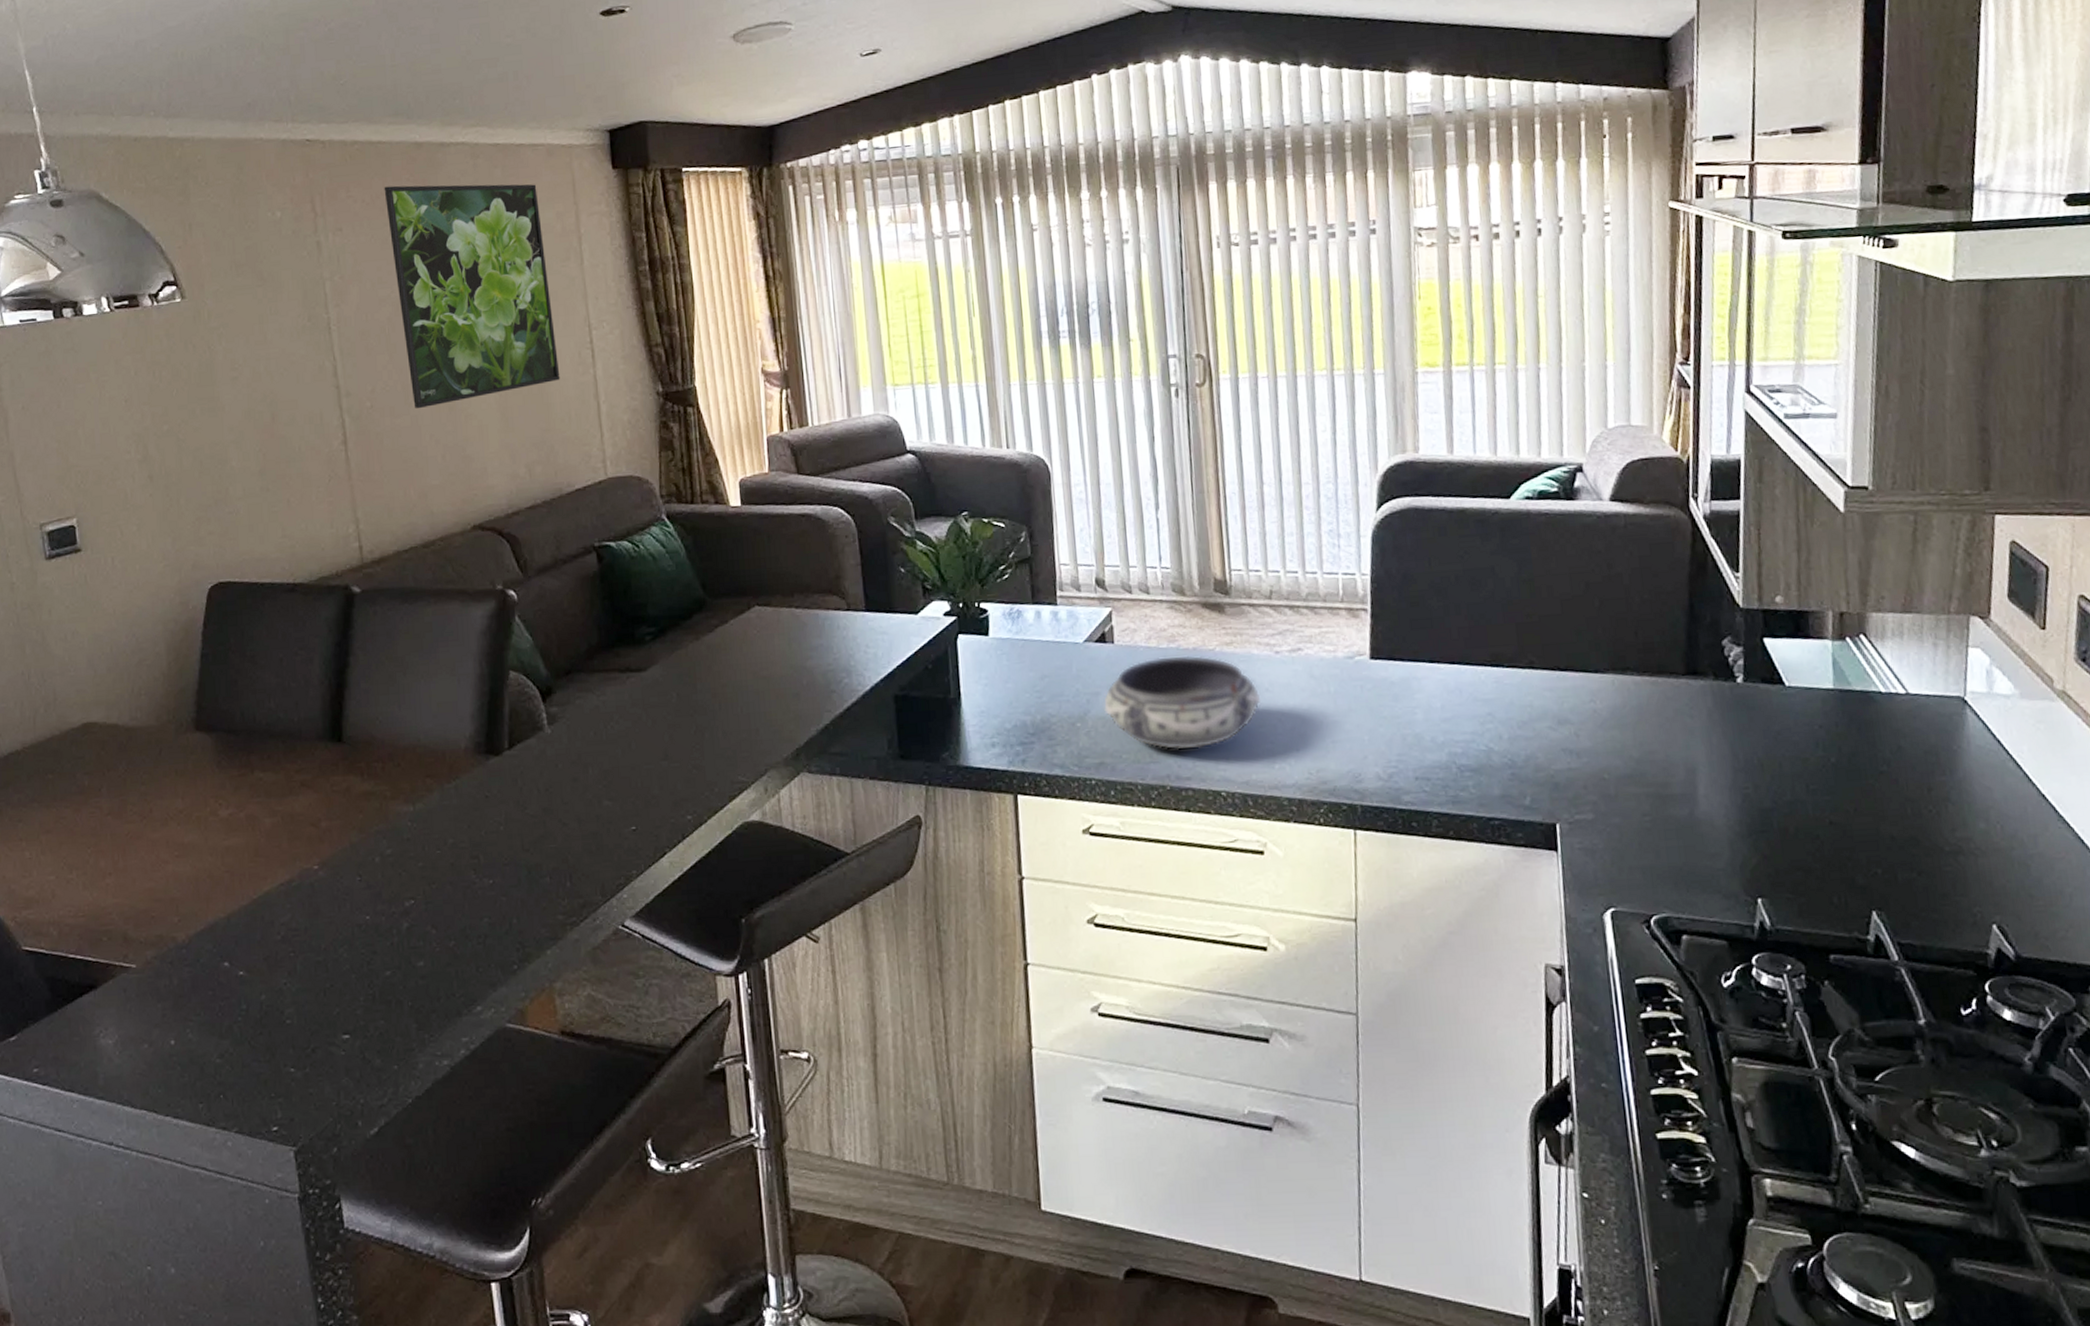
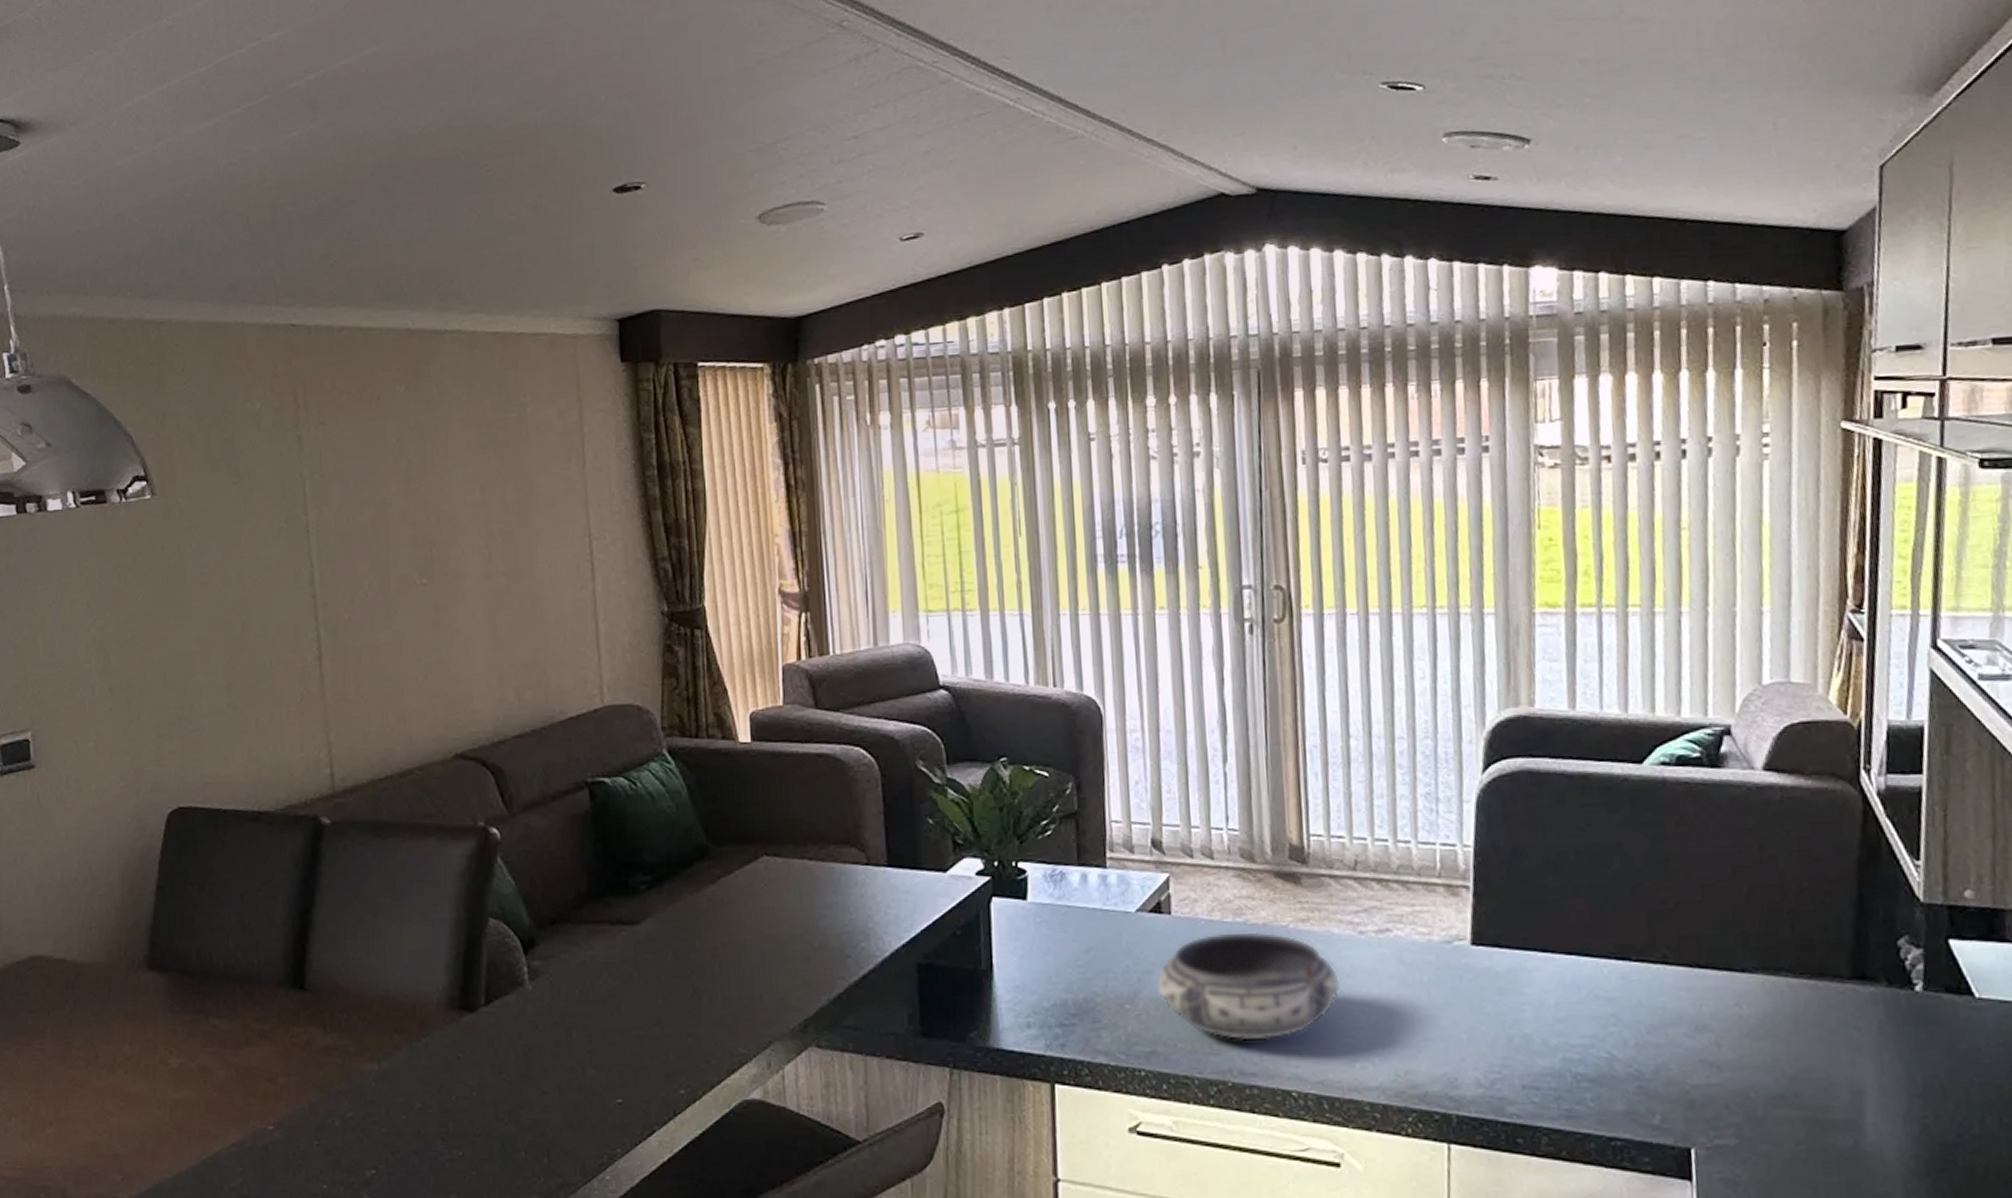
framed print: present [384,184,560,409] -> none [372,376,556,623]

